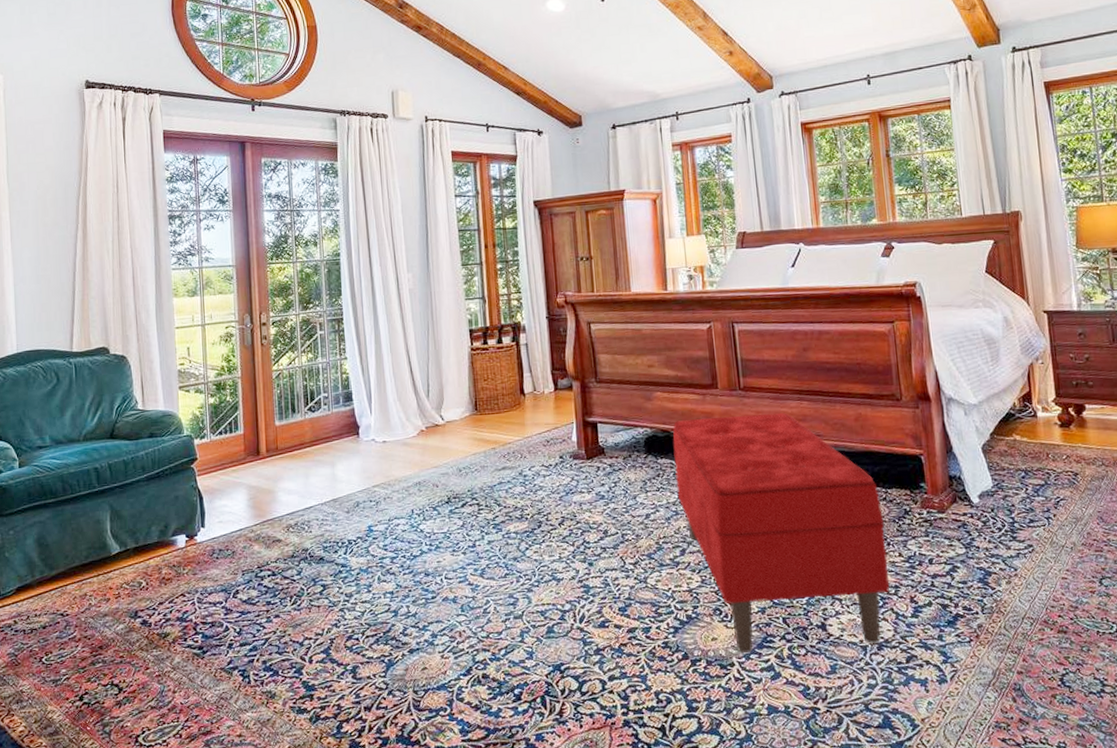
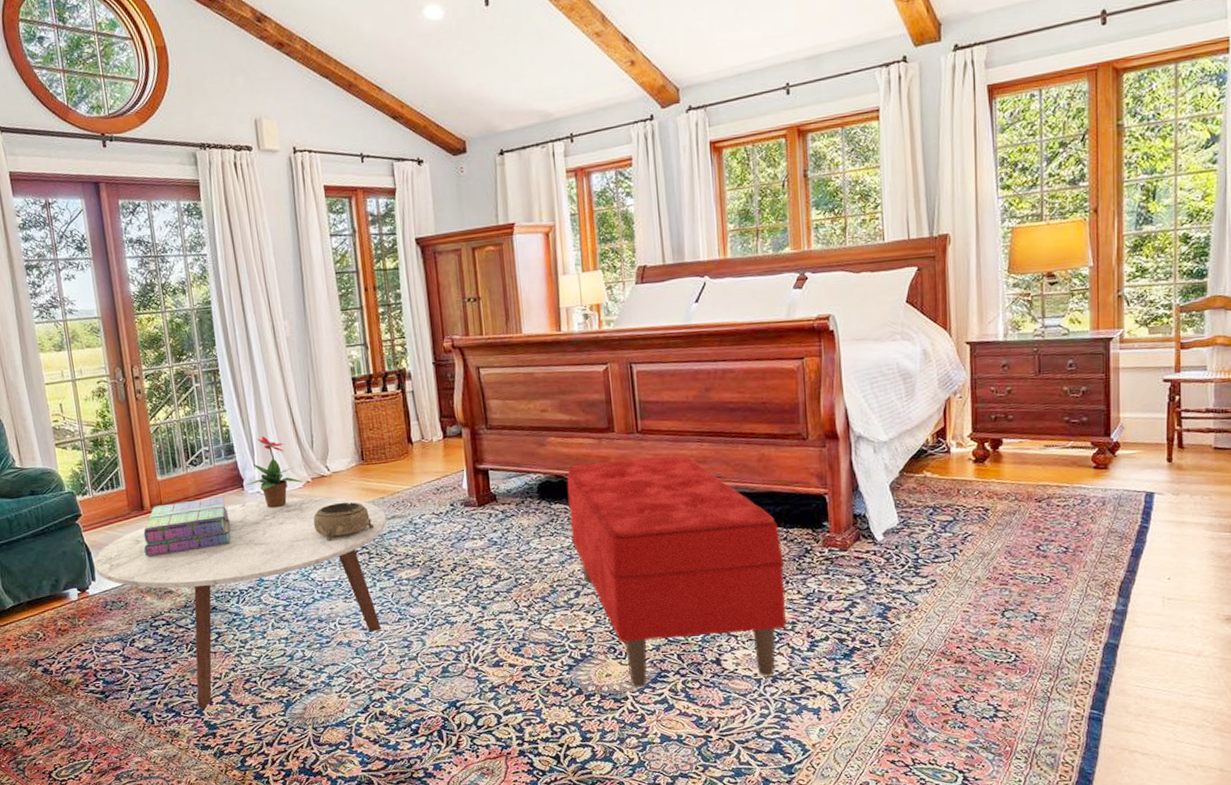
coffee table: none [205,445,497,667] -> present [94,496,387,708]
stack of books: none [256,443,343,504] -> present [143,496,231,557]
potted flower: none [362,383,417,457] -> present [246,435,303,509]
decorative bowl: none [425,451,485,491] -> present [313,502,375,541]

